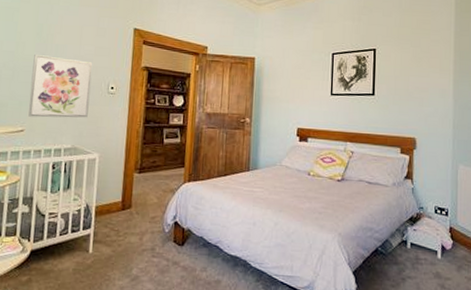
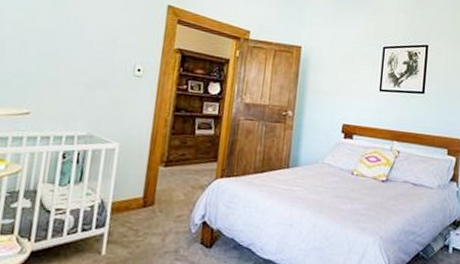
wall art: present [28,55,93,118] -> none [36,27,117,102]

